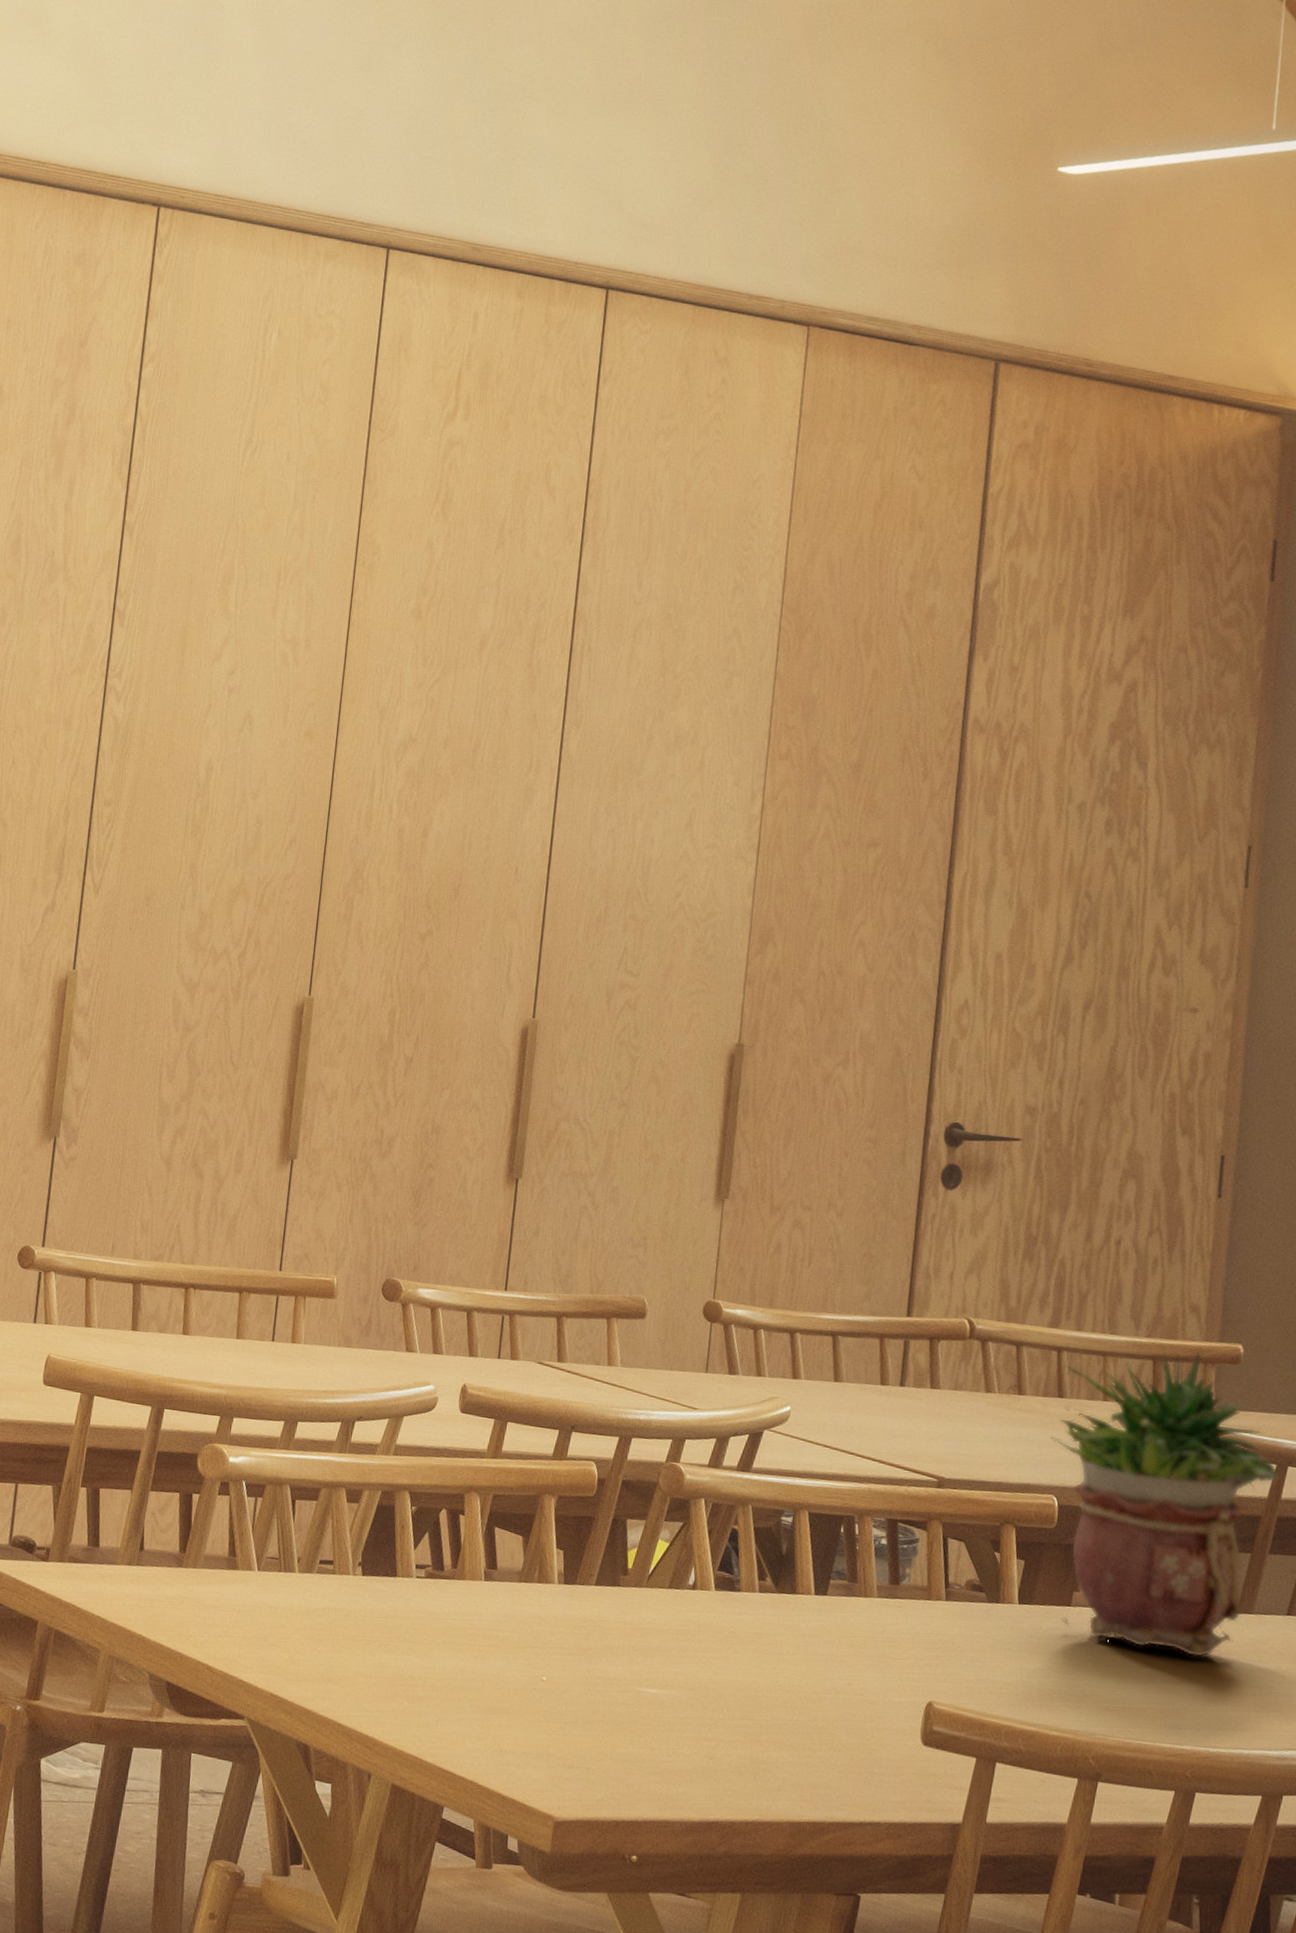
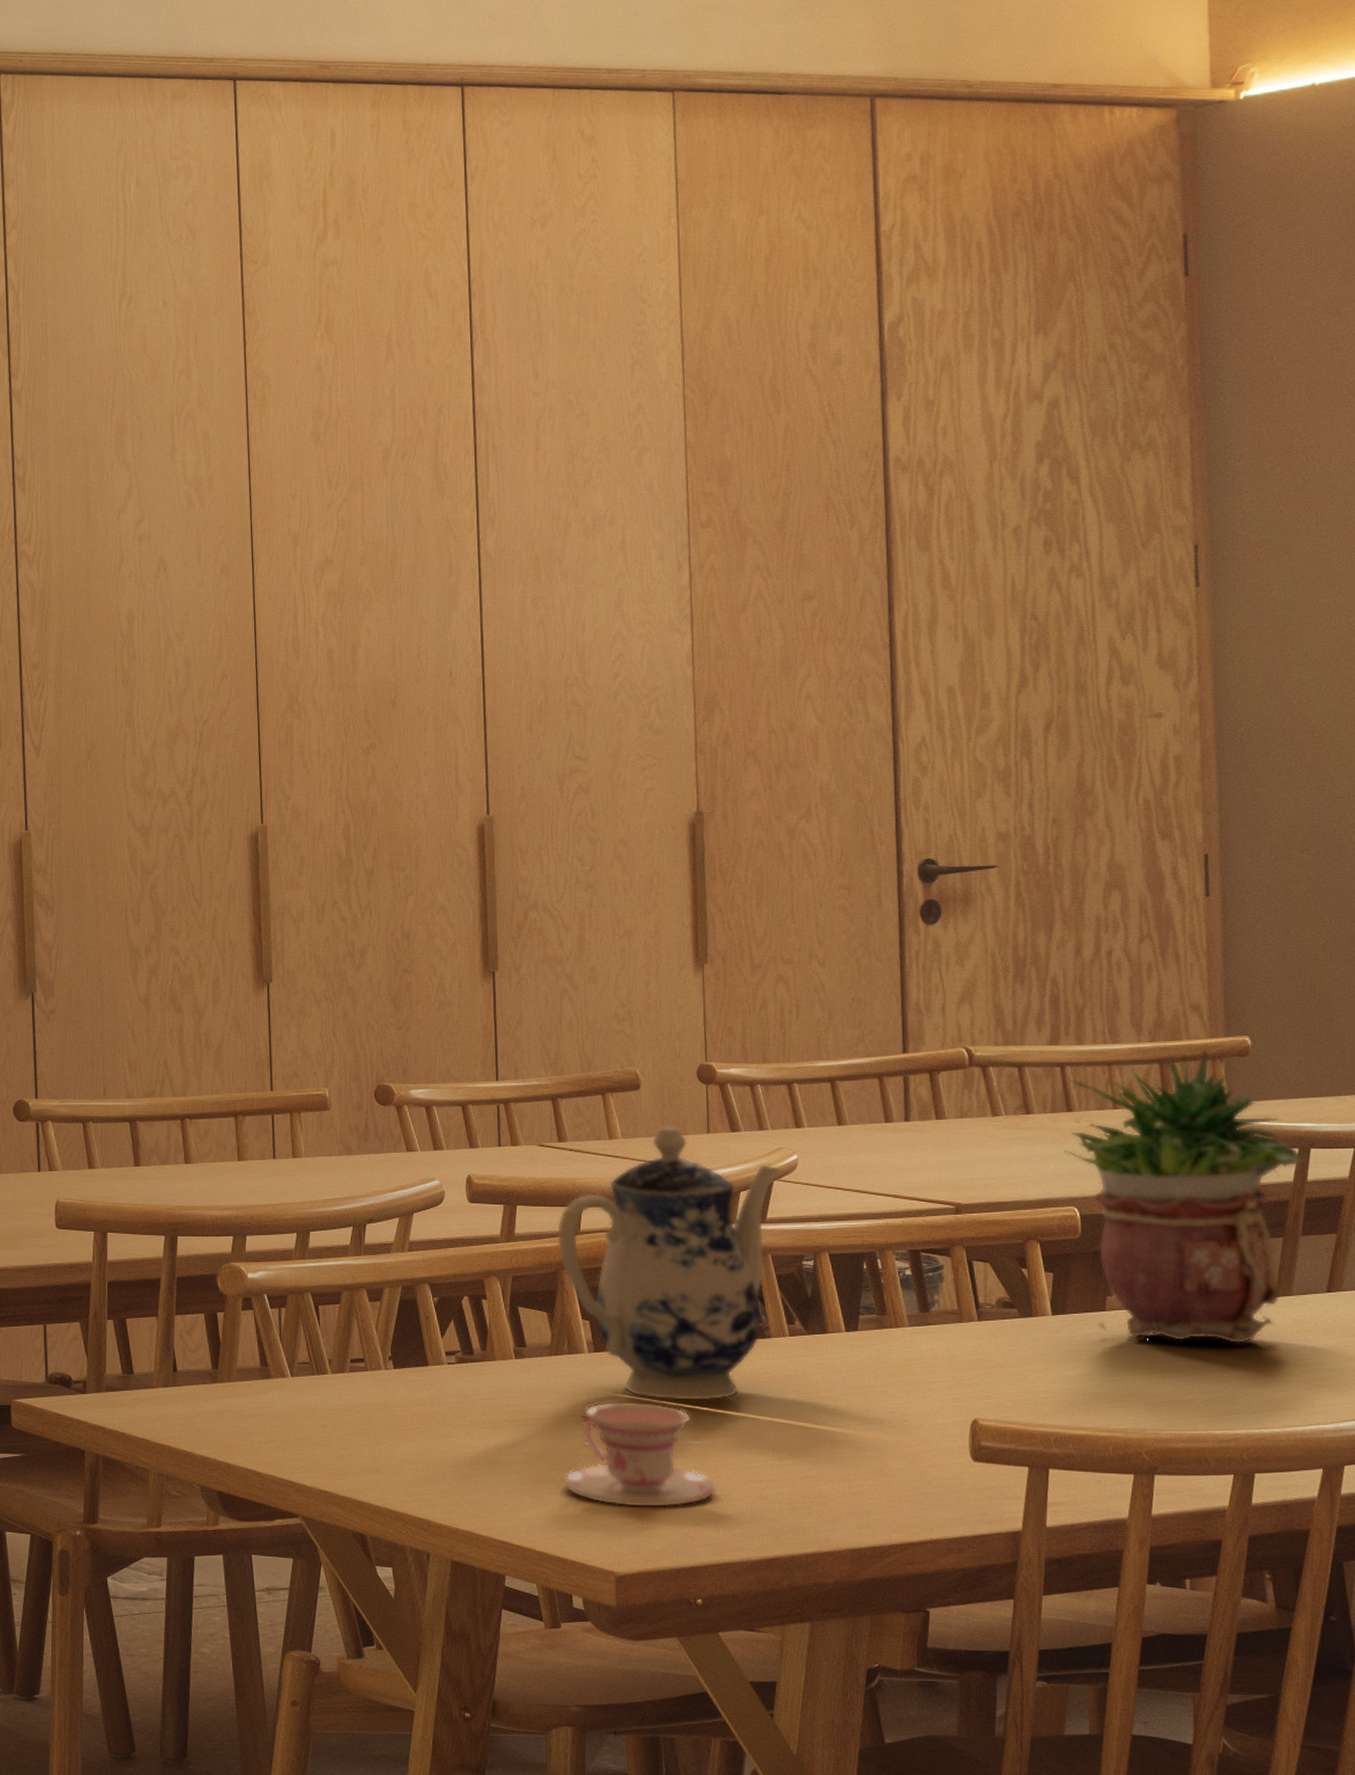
teacup: none [515,1637,666,1756] -> present [564,1401,716,1508]
teapot: none [542,1358,773,1650] -> present [556,1125,781,1402]

